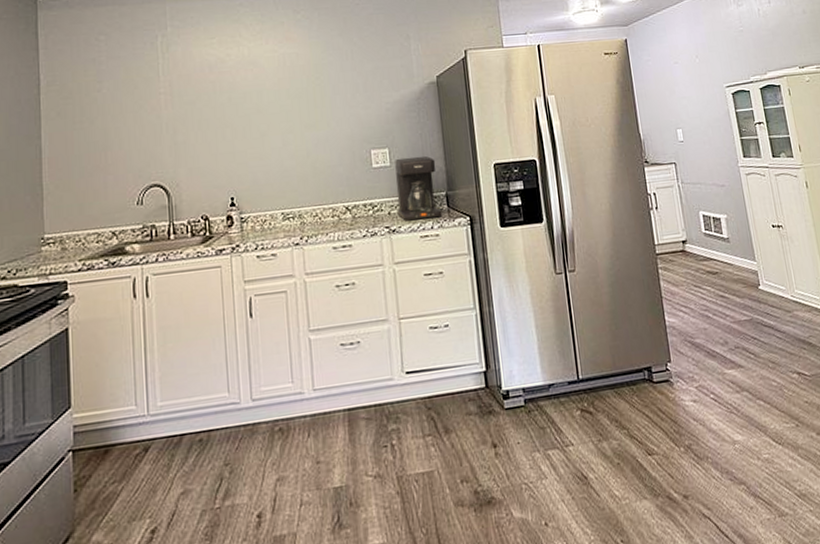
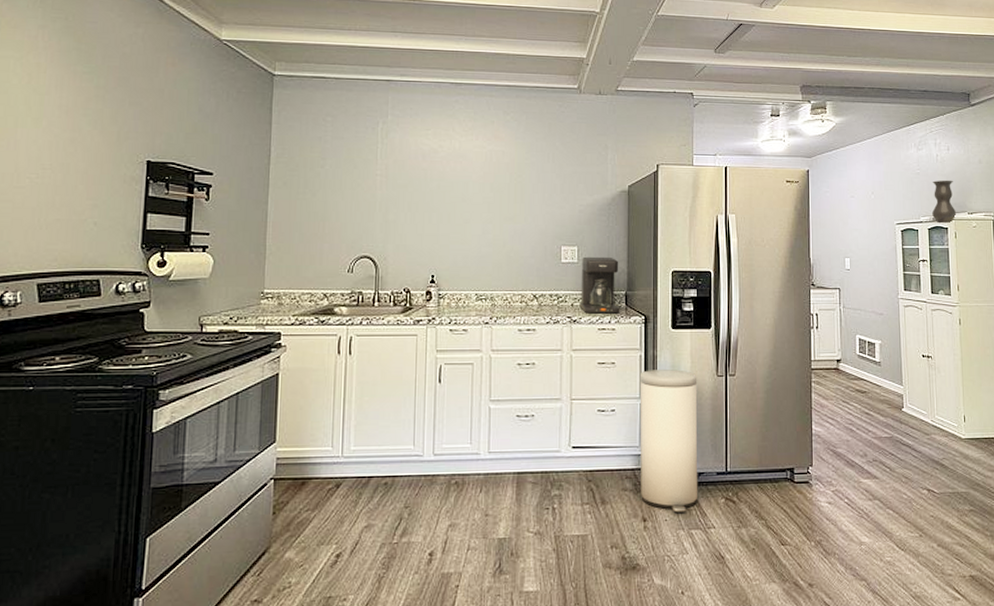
pedal bin: none [472,271,551,433] -> present [641,369,698,512]
vase: none [757,34,788,82] -> present [932,180,957,224]

